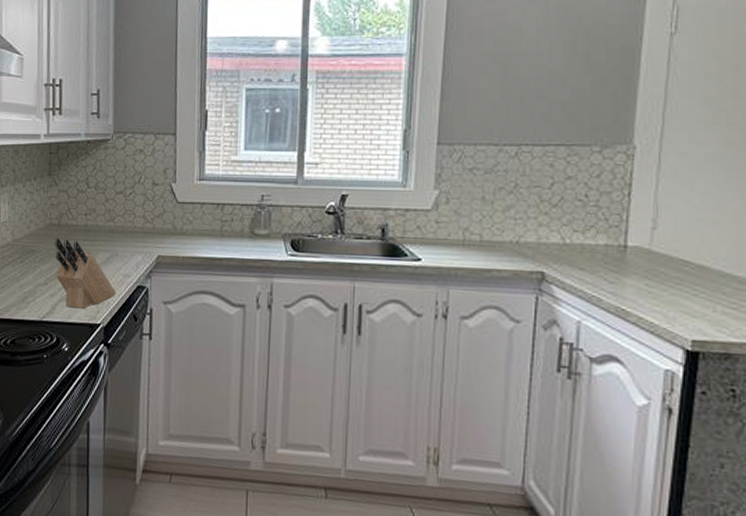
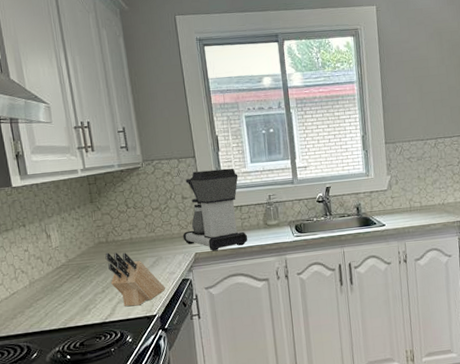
coffee maker: none [146,153,227,257] -> present [182,168,248,251]

